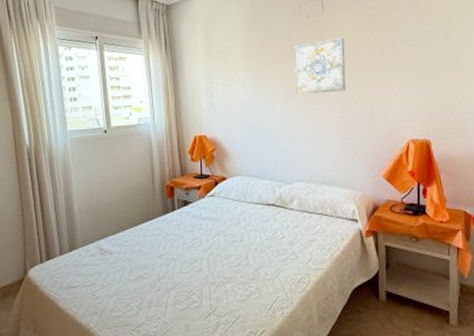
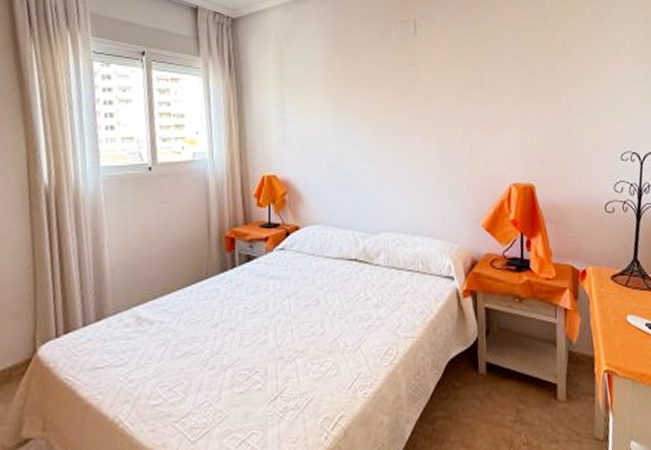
wall art: present [294,37,346,95] -> none [382,64,441,130]

